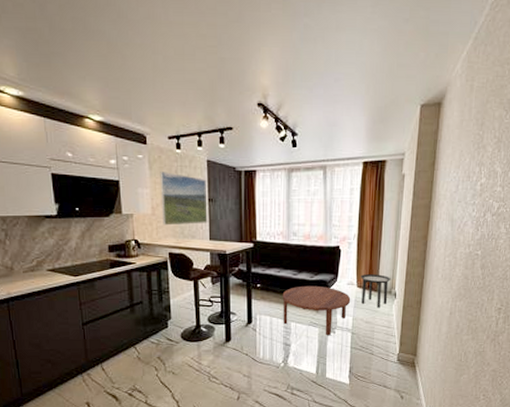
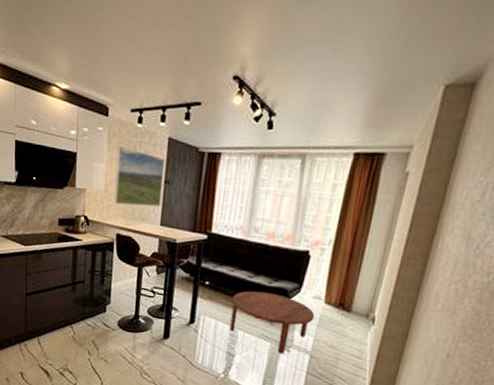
side table: present [360,274,391,308] -> none [327,289,371,332]

